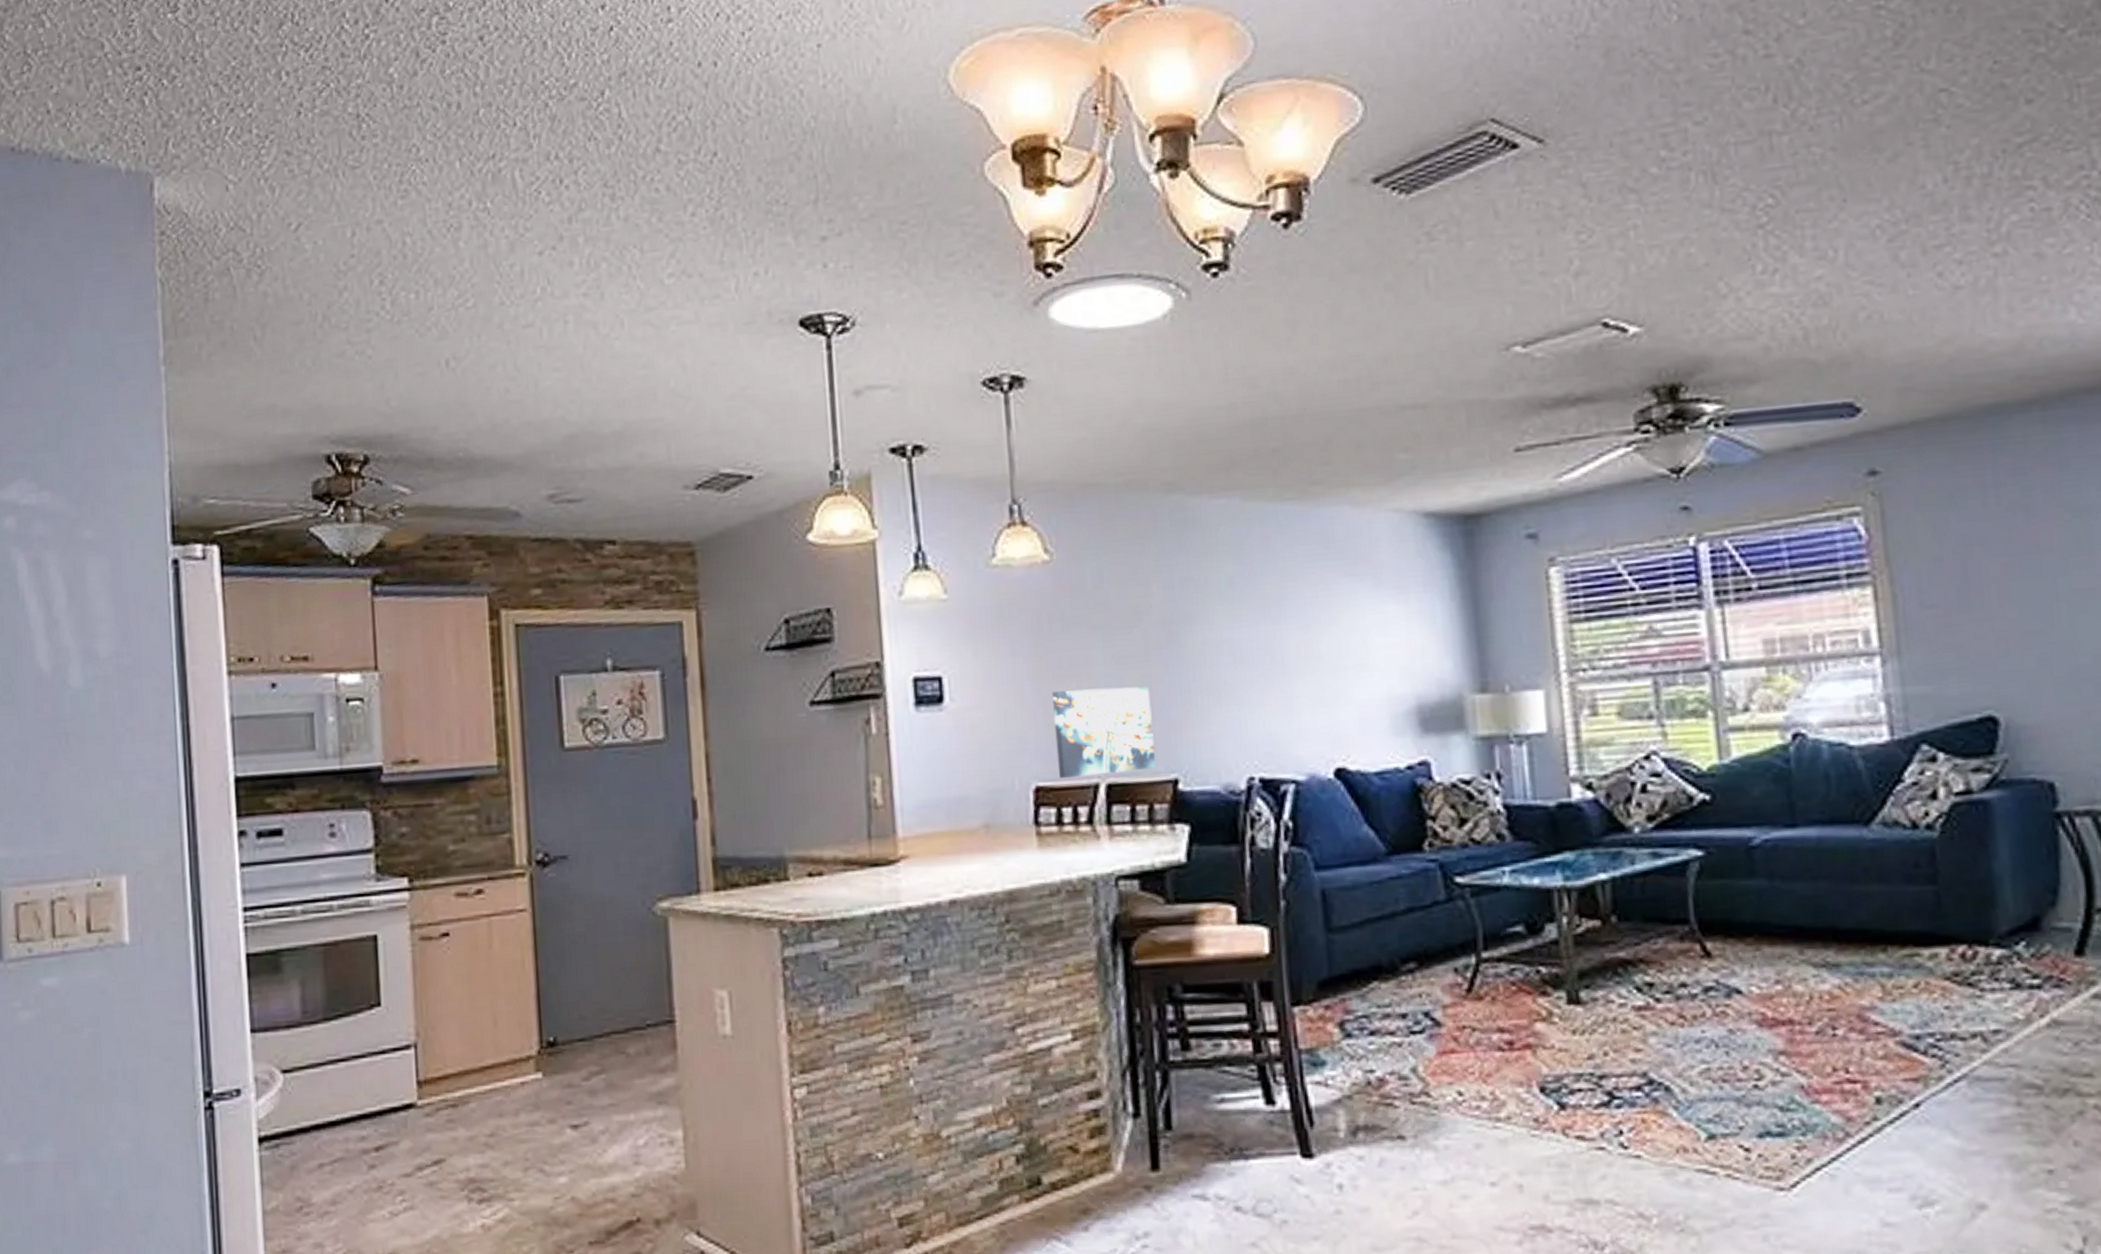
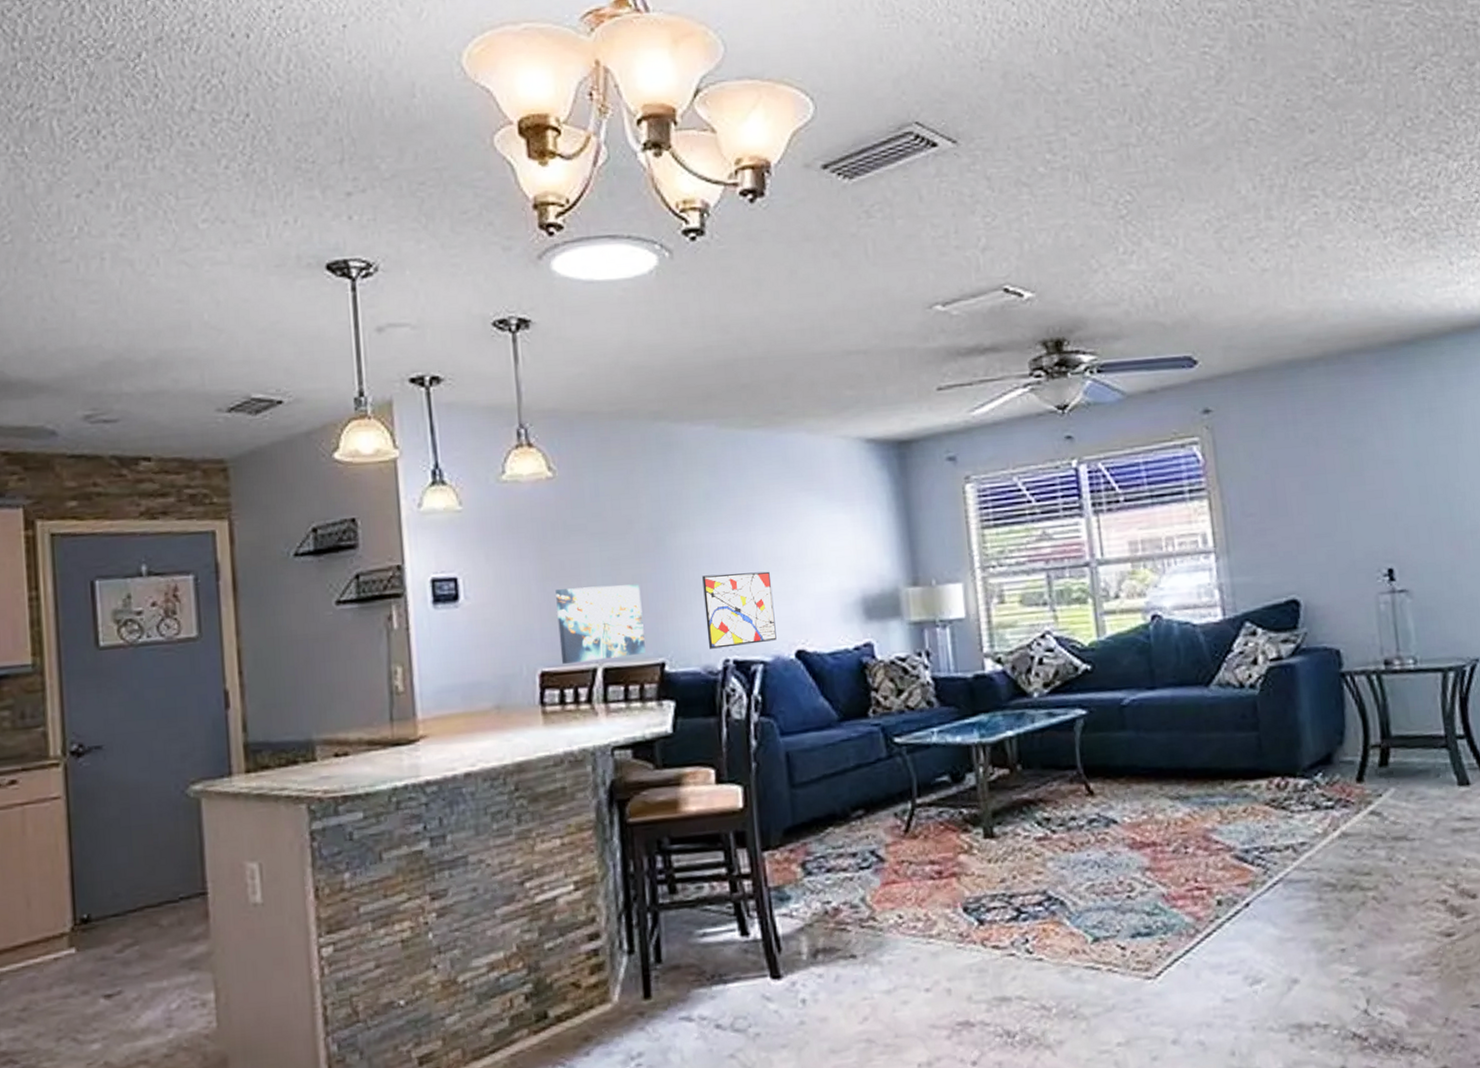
wall art: none [1223,673,1312,765] -> present [702,571,777,649]

